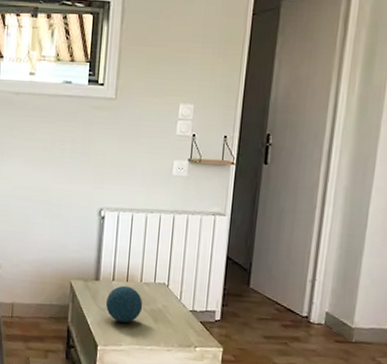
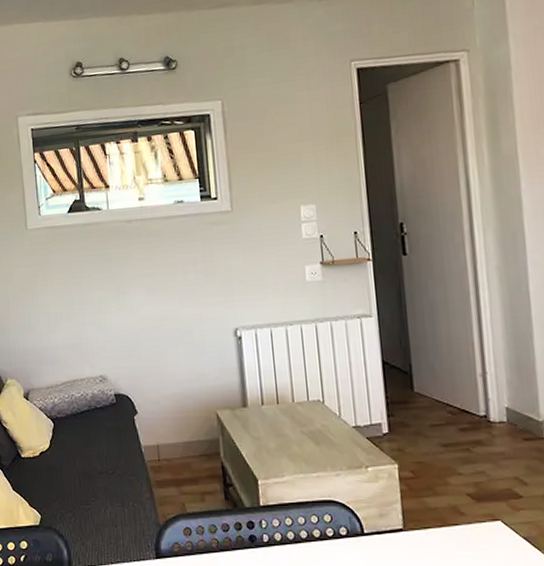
decorative orb: present [105,285,143,323] -> none [258,408,300,450]

